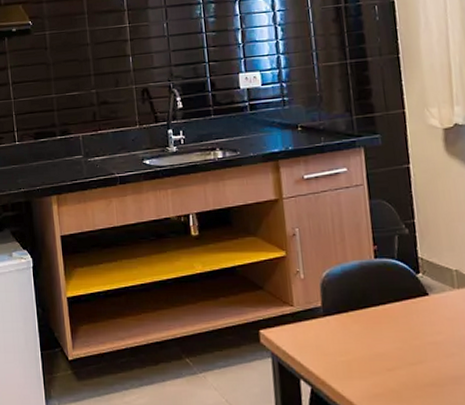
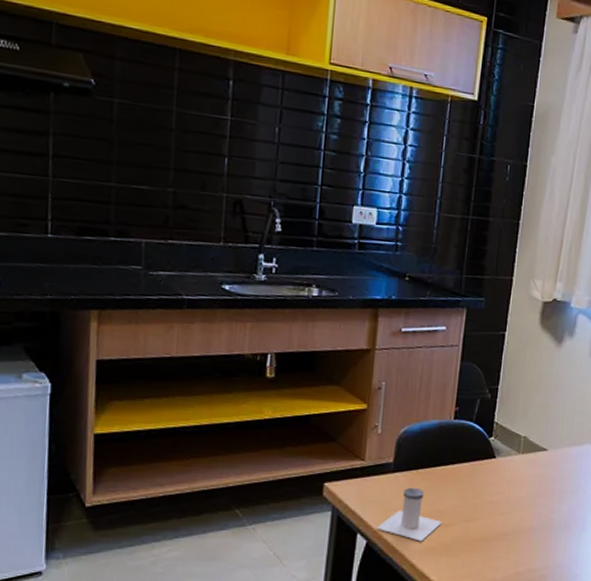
salt shaker: none [318,330,386,387] -> present [377,487,443,542]

